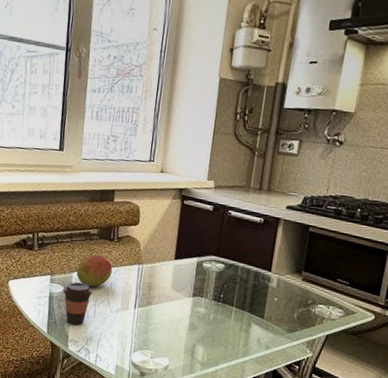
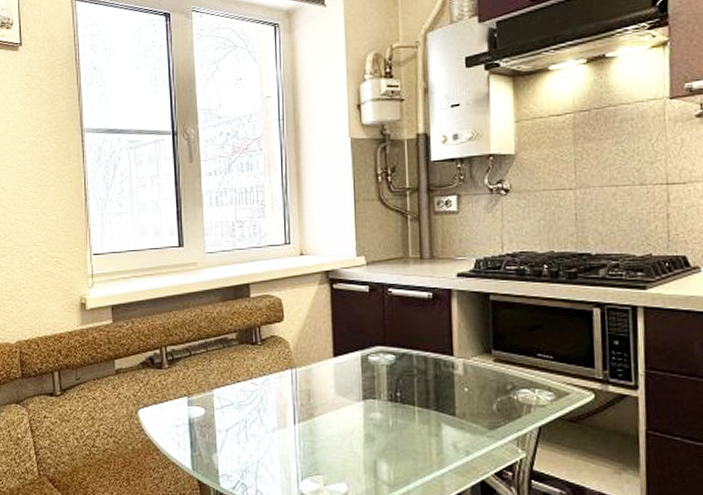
coffee cup: present [63,282,93,326] -> none [205,401,241,456]
fruit: present [76,255,112,287] -> none [218,364,260,404]

